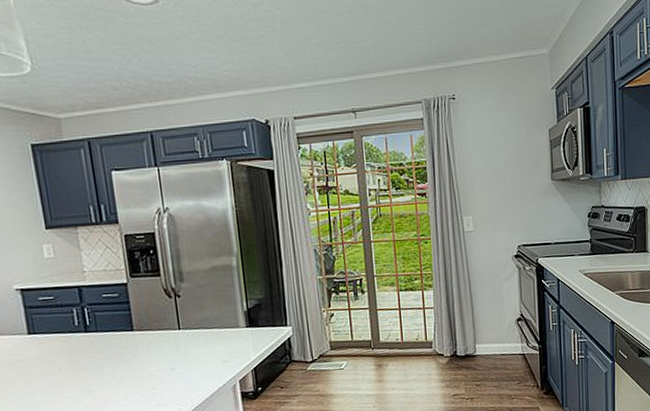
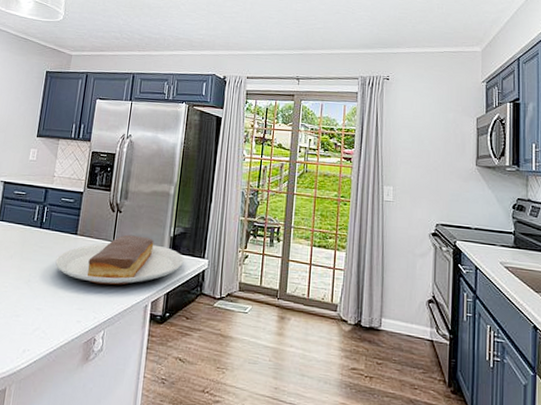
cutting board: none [116,317,266,377] -> present [55,234,184,285]

